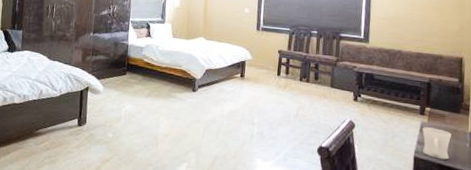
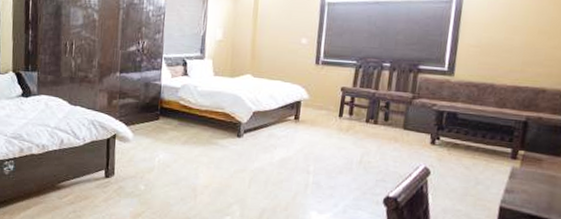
mug: present [422,127,451,160] -> none [510,173,548,210]

